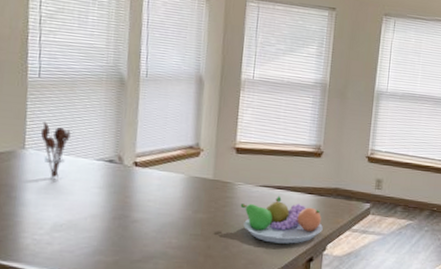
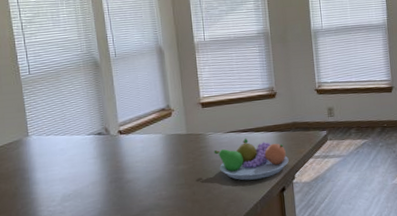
utensil holder: present [40,121,71,179] -> none [38,110,63,157]

